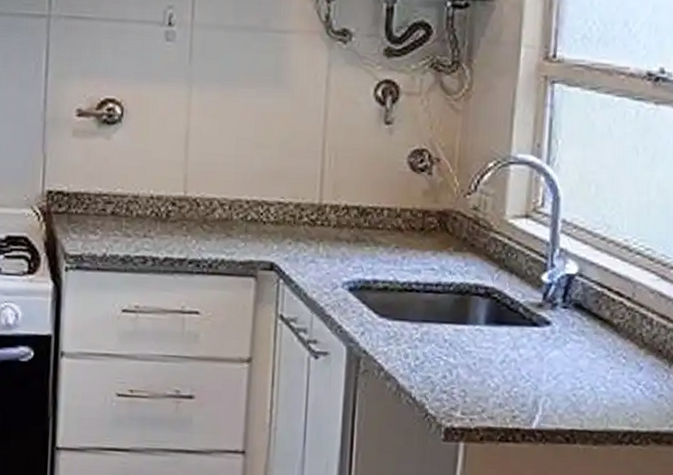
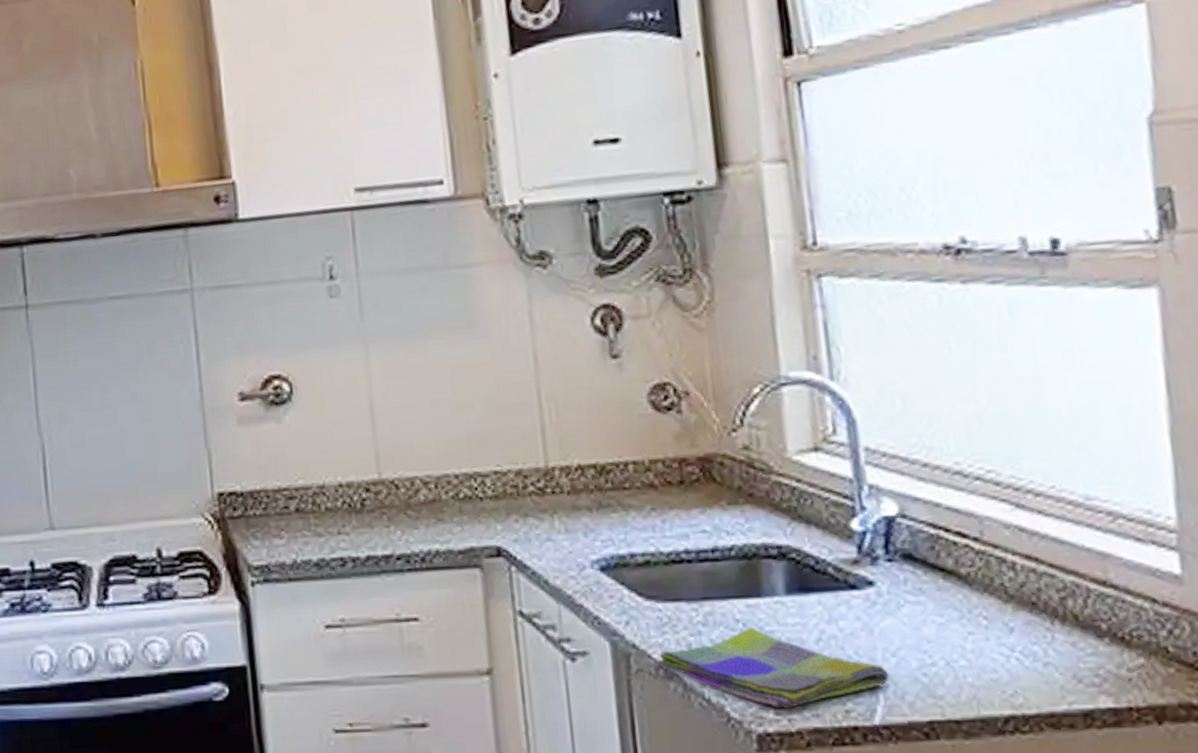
dish towel: none [380,347,549,411] -> present [657,628,890,709]

